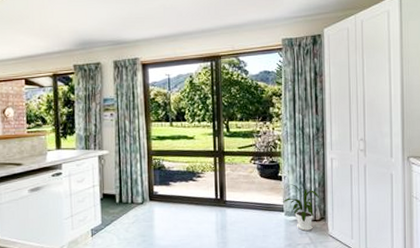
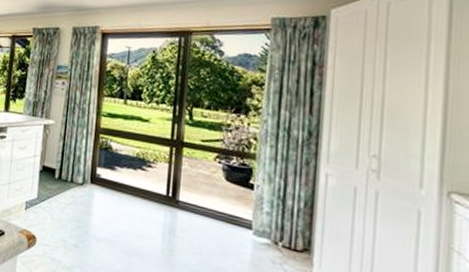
house plant: present [282,184,320,231] -> none [251,196,305,262]

